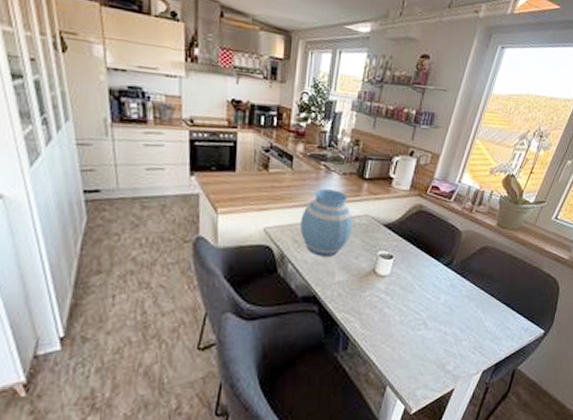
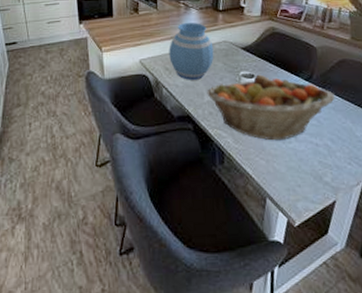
fruit basket: none [338,255,471,328] -> present [207,74,335,141]

